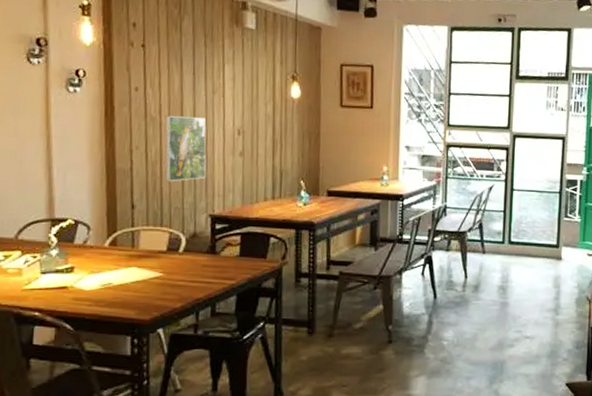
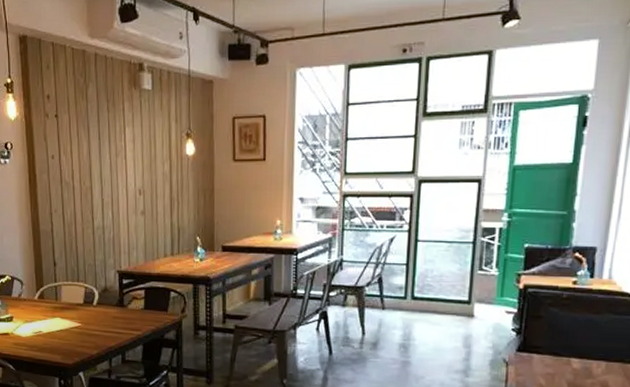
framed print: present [164,116,207,182] -> none [77,180,113,241]

